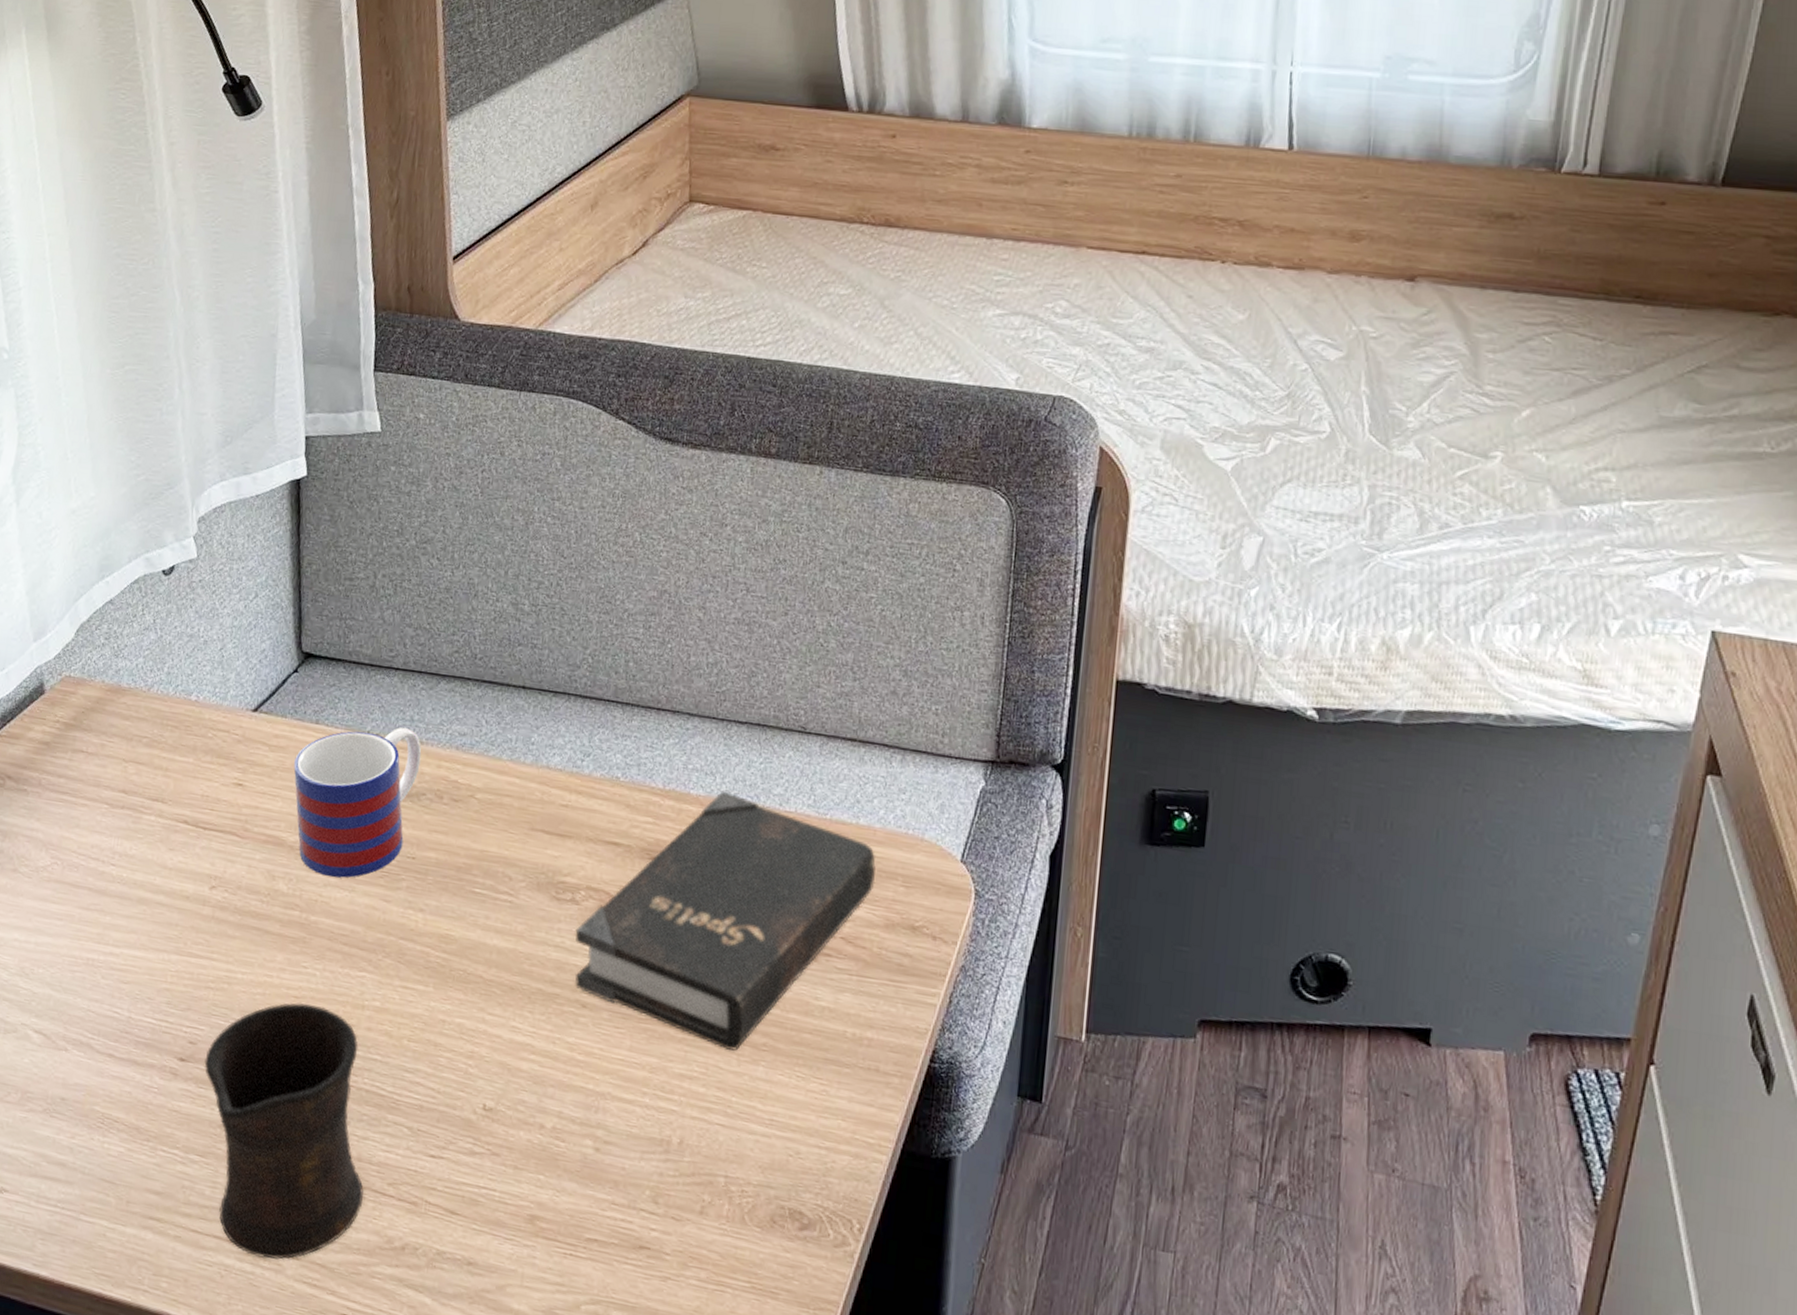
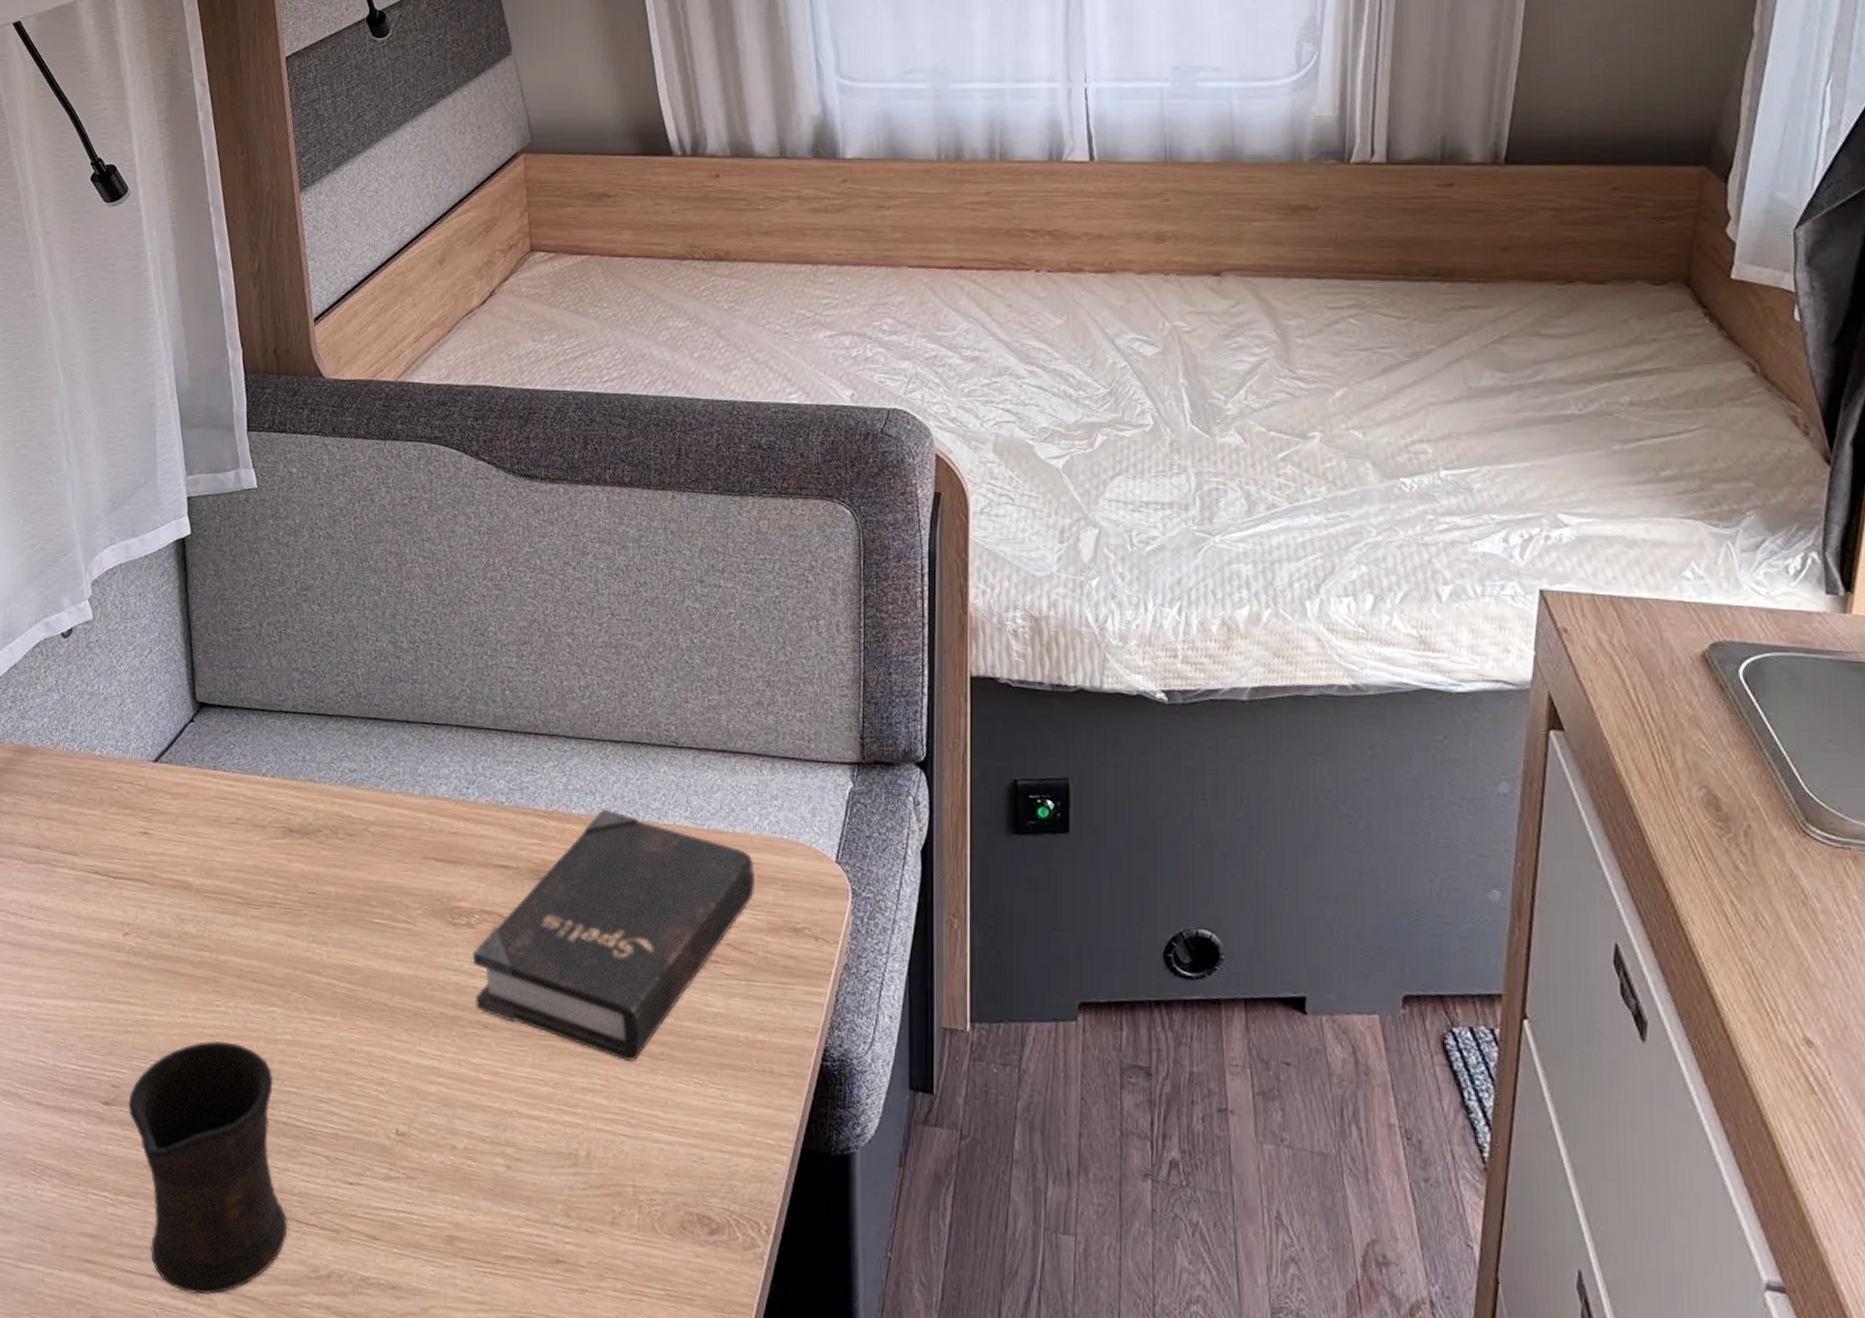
mug: present [293,727,422,878] -> none [195,767,315,917]

